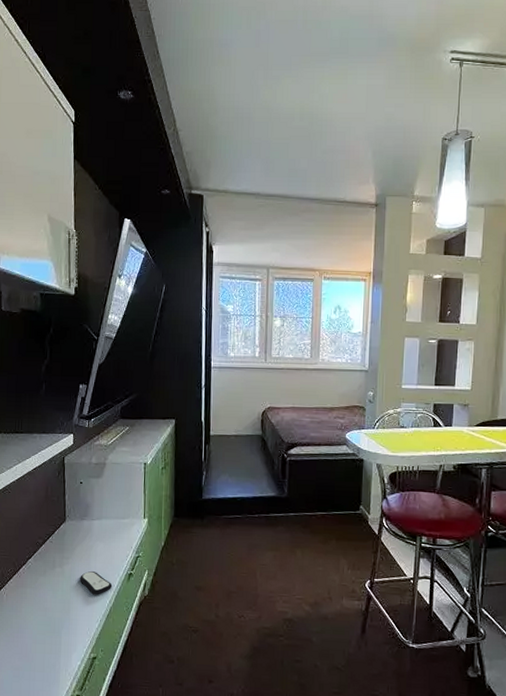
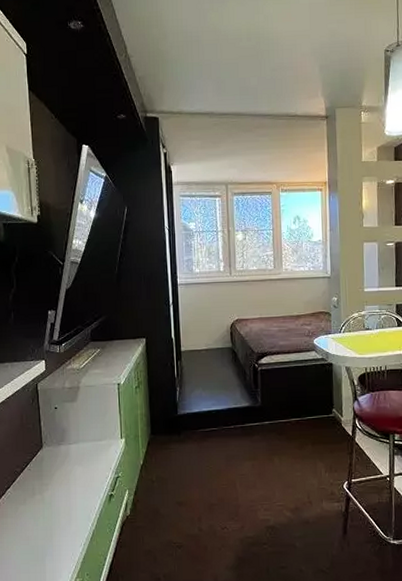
remote control: present [80,571,113,595] -> none [60,496,94,519]

